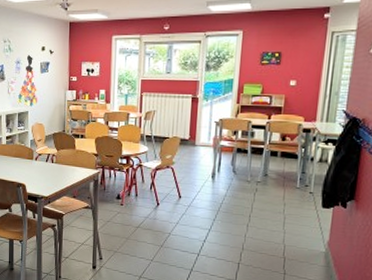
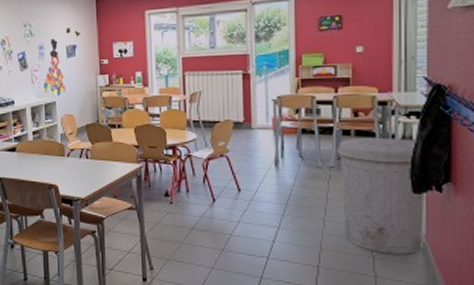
trash can: none [263,159,331,257] -> present [337,138,424,255]

